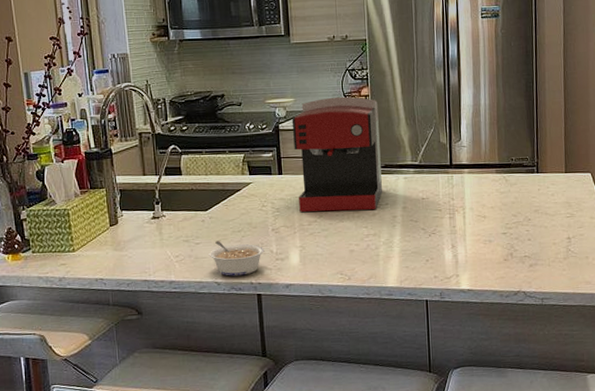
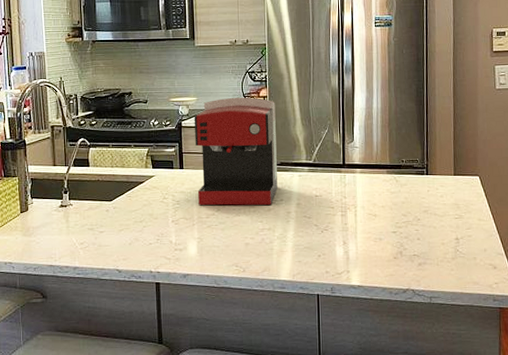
legume: present [209,240,265,276] -> none [111,229,164,264]

